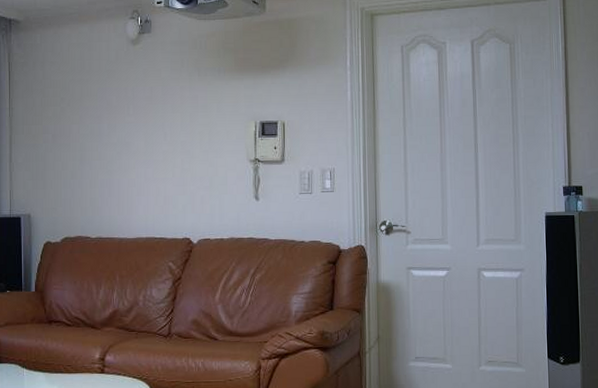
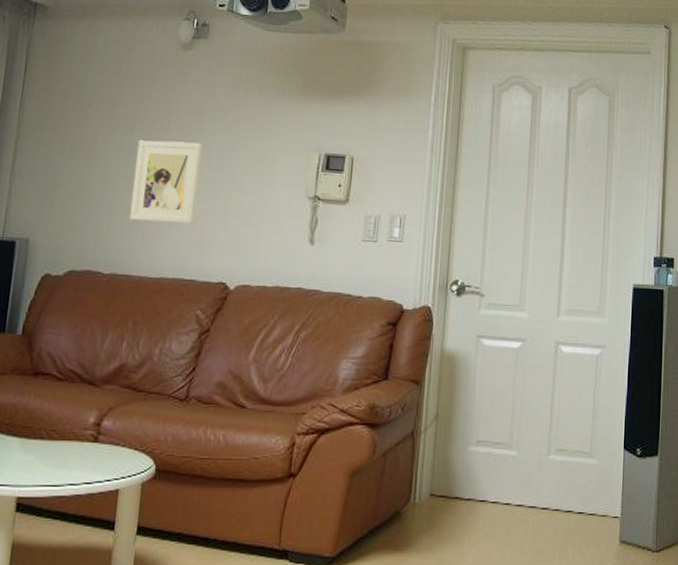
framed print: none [106,123,159,193] -> present [130,140,203,224]

